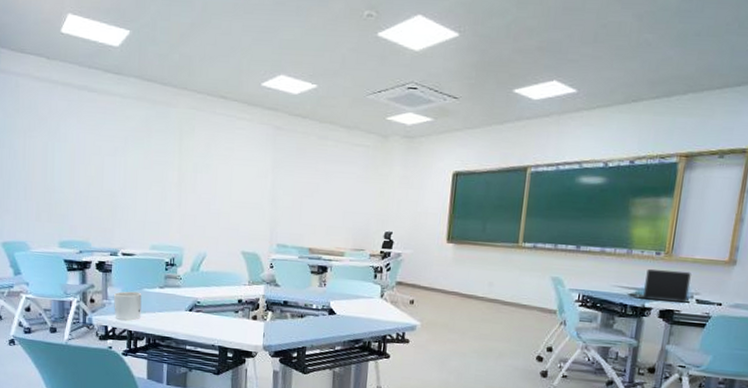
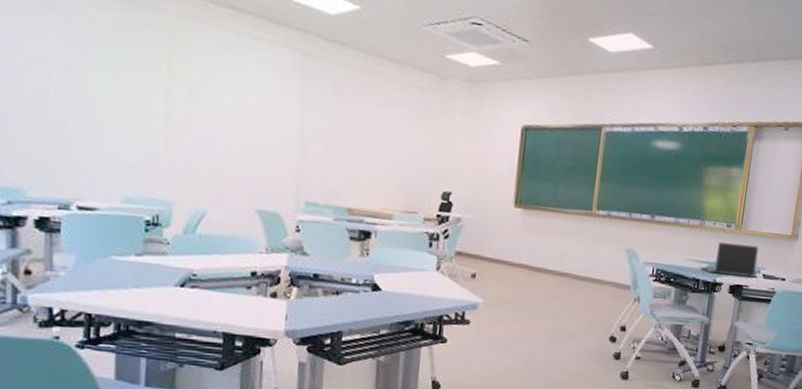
mug: present [113,291,142,321] -> none [62,259,108,301]

